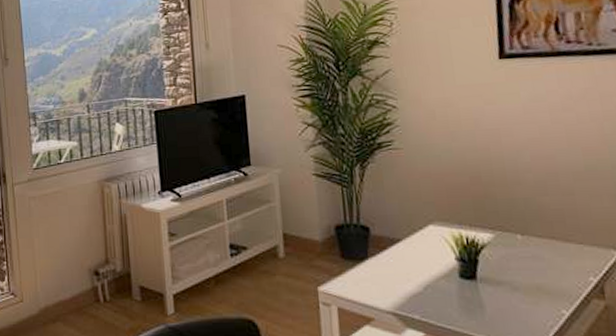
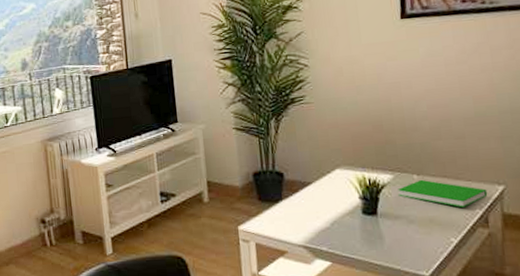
book: none [500,240,603,274] -> present [398,179,488,208]

